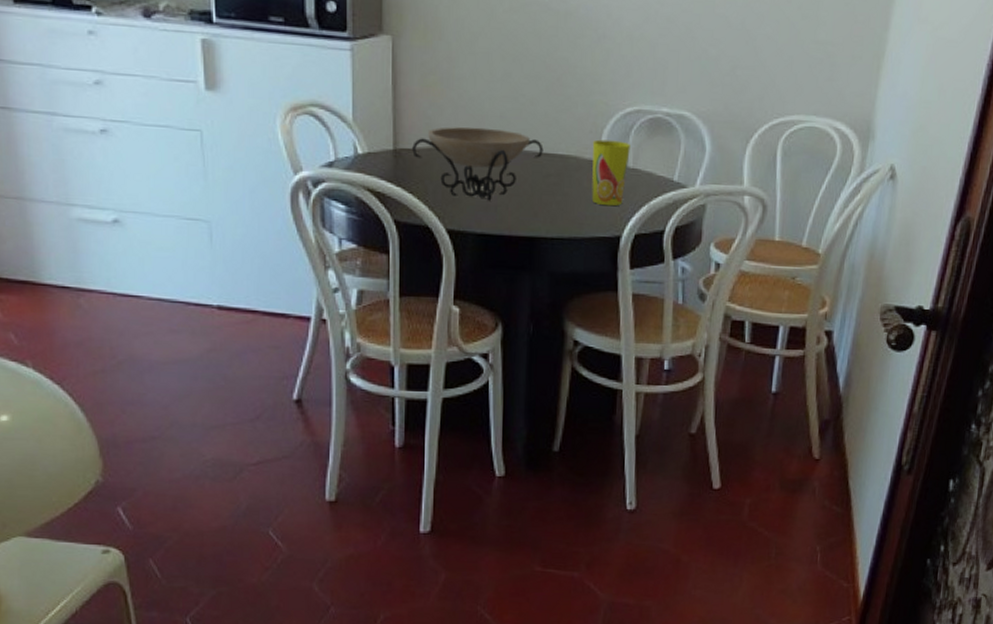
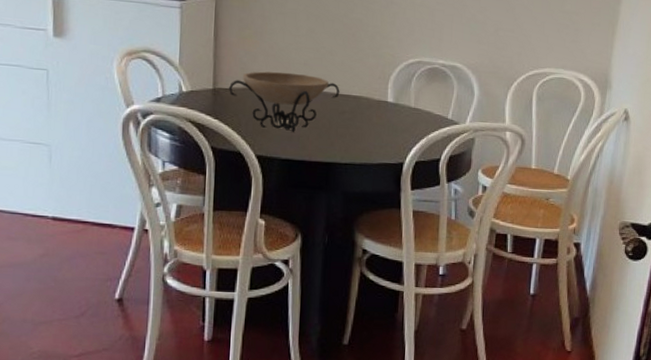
cup: present [591,139,631,206] -> none [379,84,412,138]

